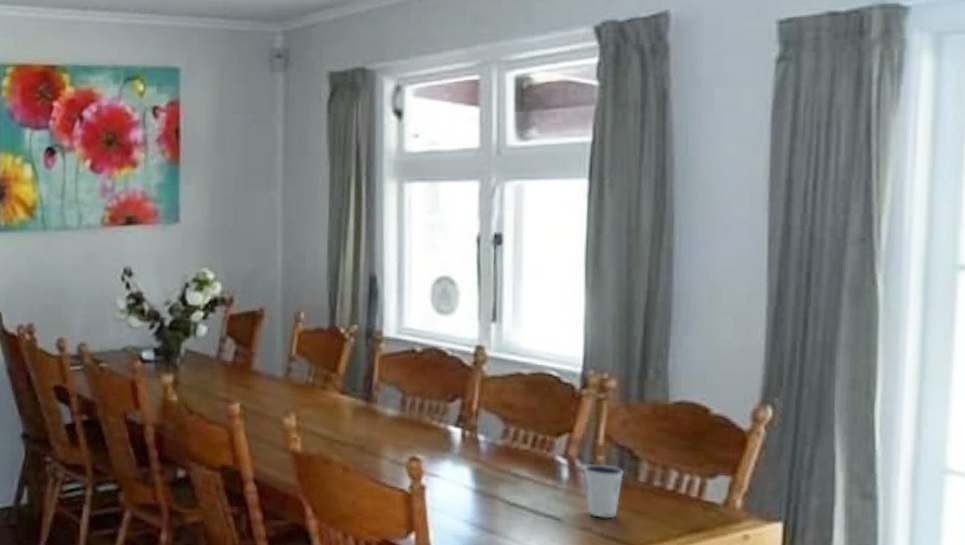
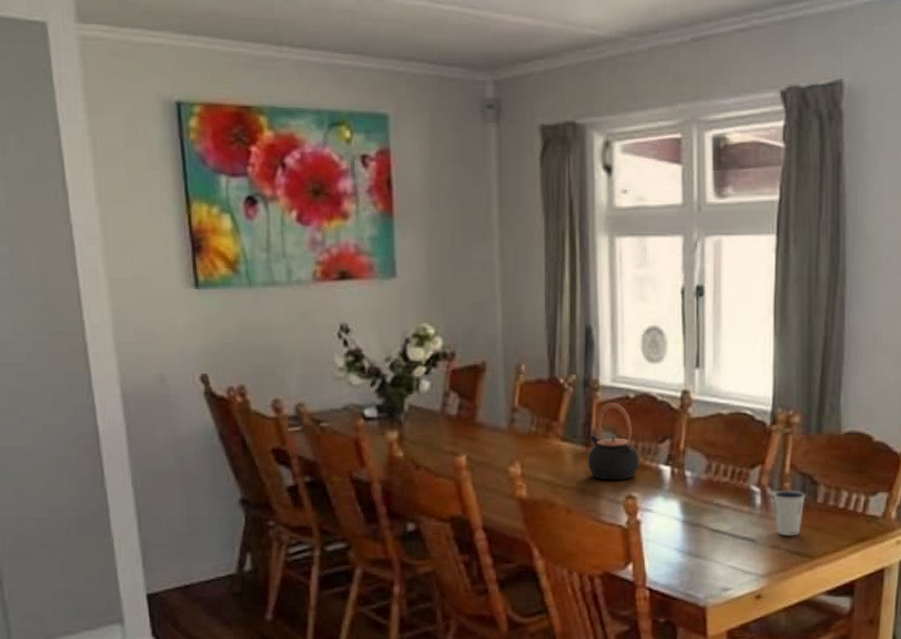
teapot: none [368,355,427,440] -> present [588,402,640,481]

